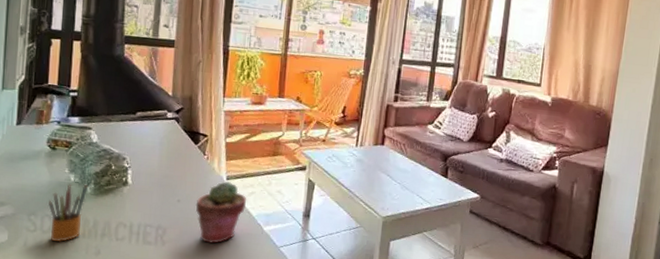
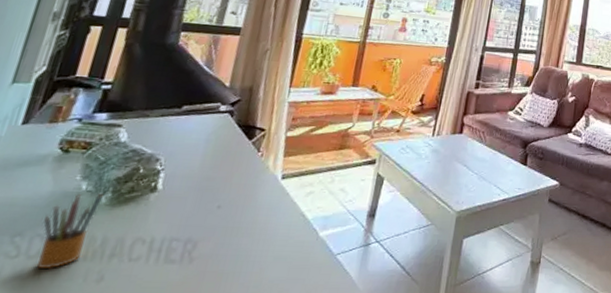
potted succulent: present [195,181,247,244] -> none [238,180,304,256]

